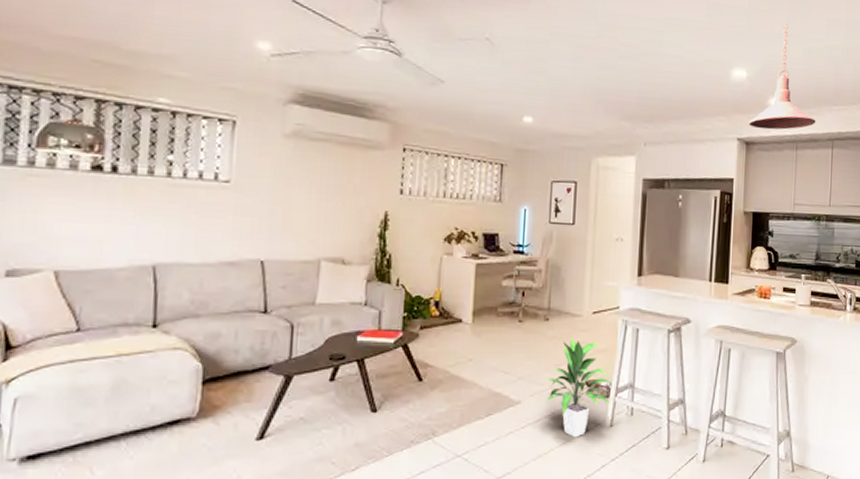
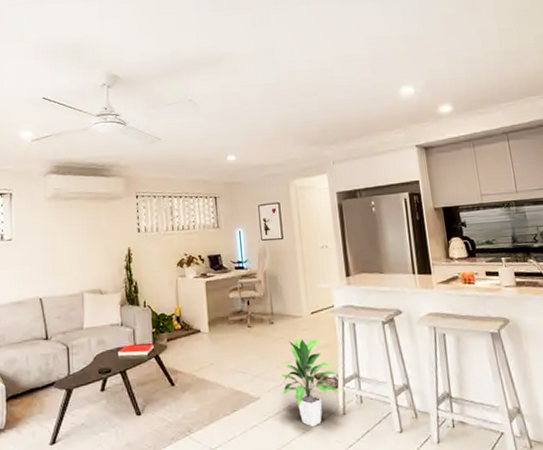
pendant light: present [748,23,816,130] -> none [423,42,488,134]

